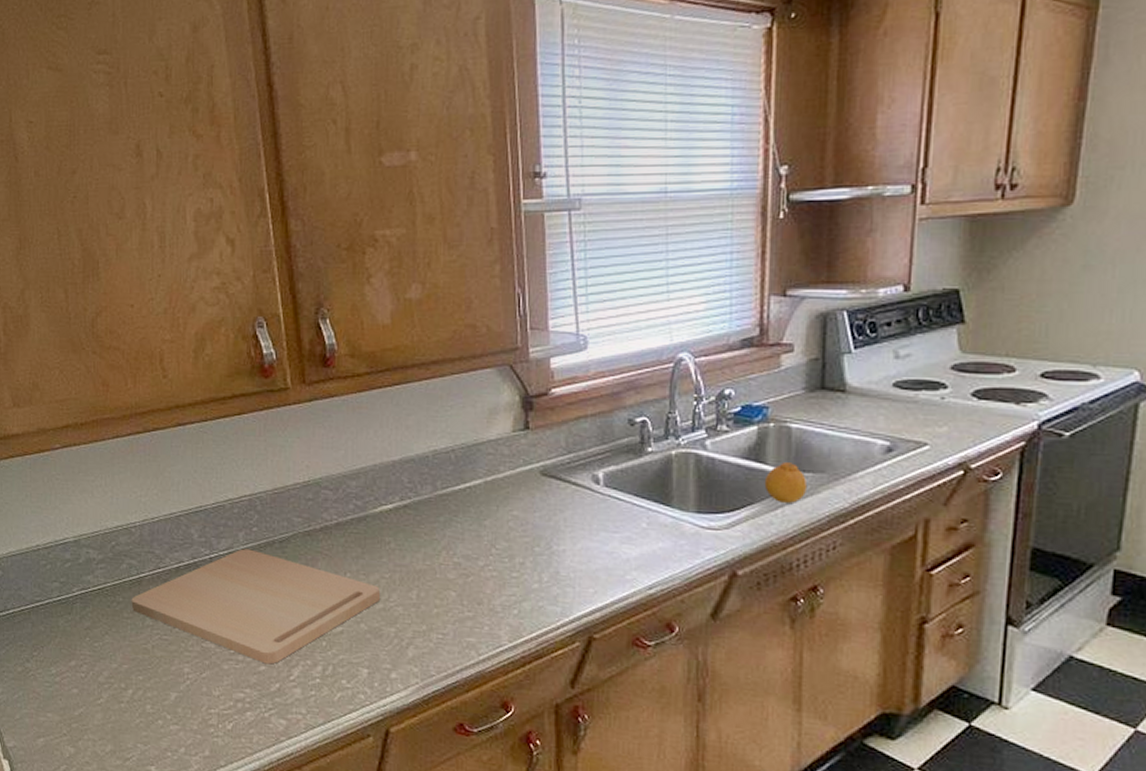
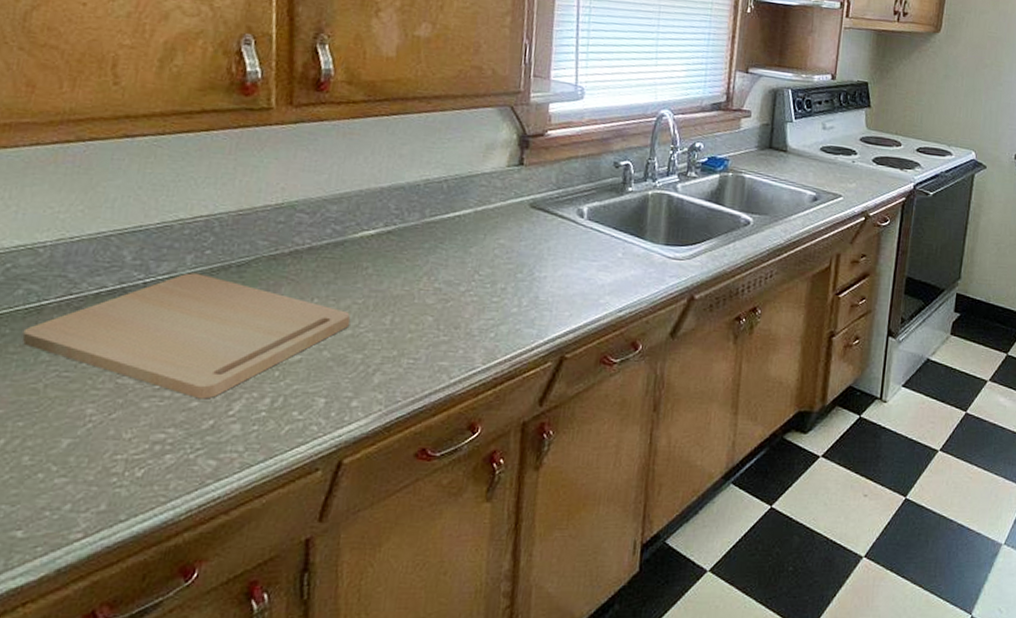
fruit: present [764,462,808,503] -> none [721,205,755,239]

